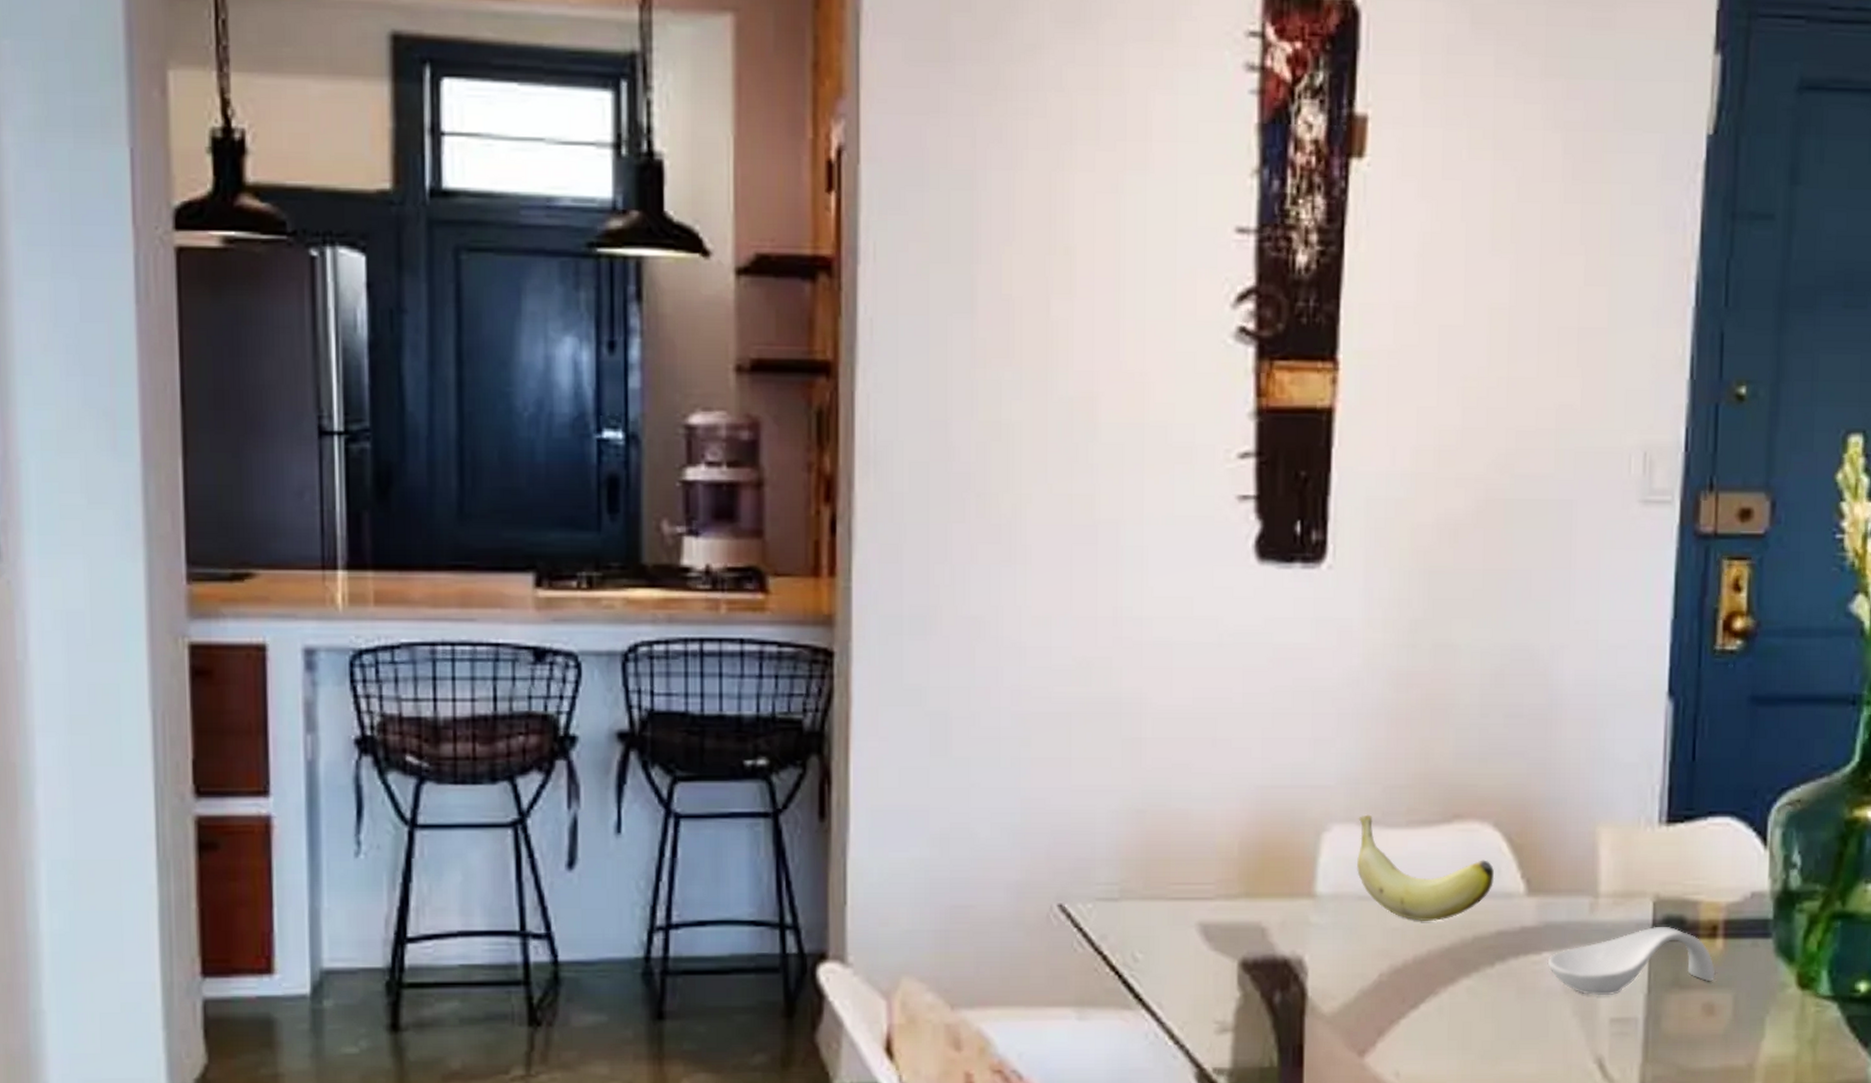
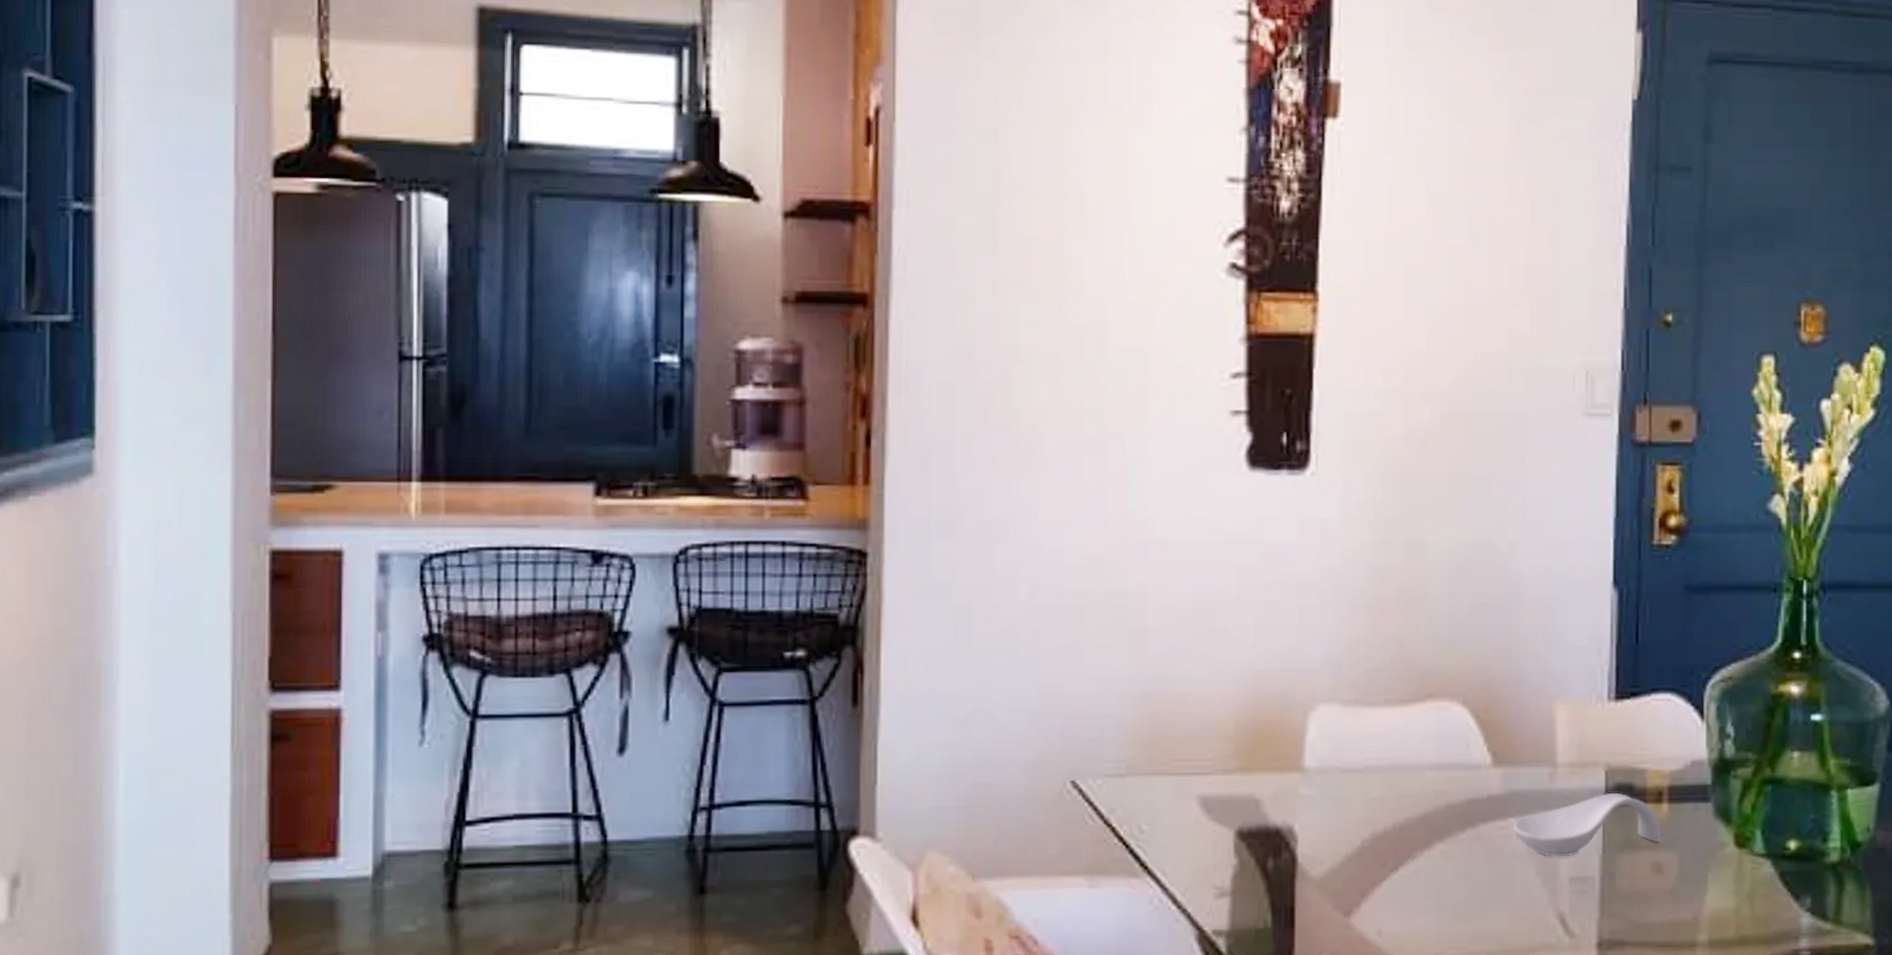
banana: present [1356,814,1495,921] -> none [1340,695,1464,791]

